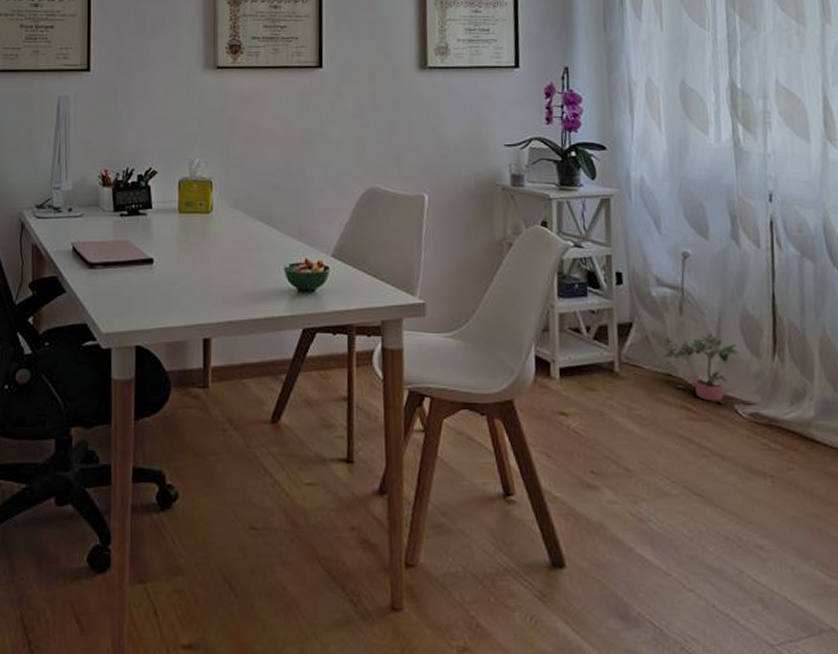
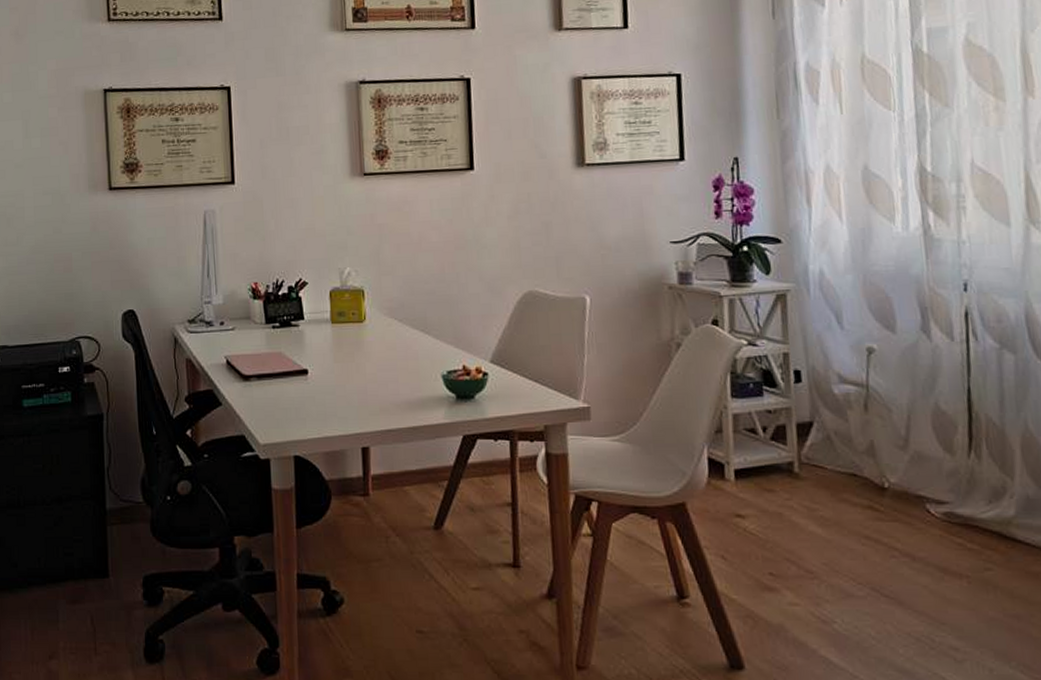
potted plant: present [663,334,740,405] -> none [847,432,931,504]

